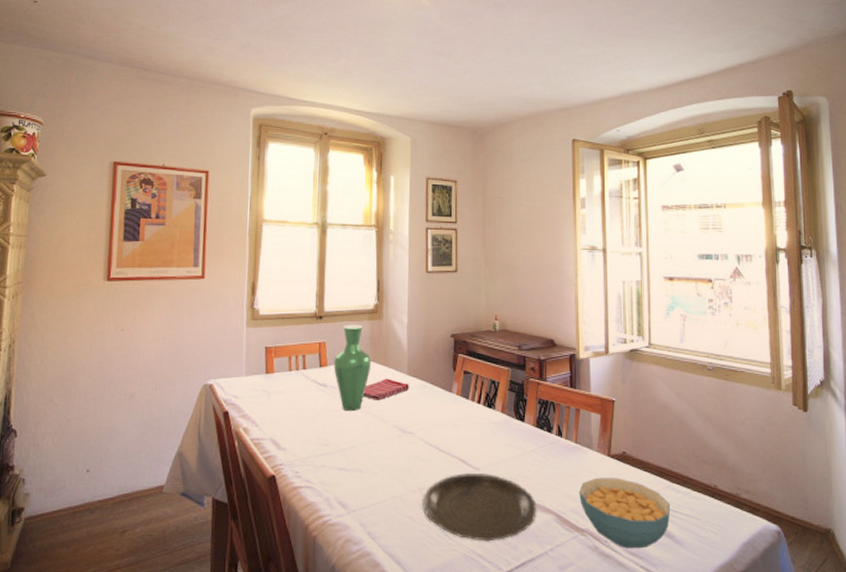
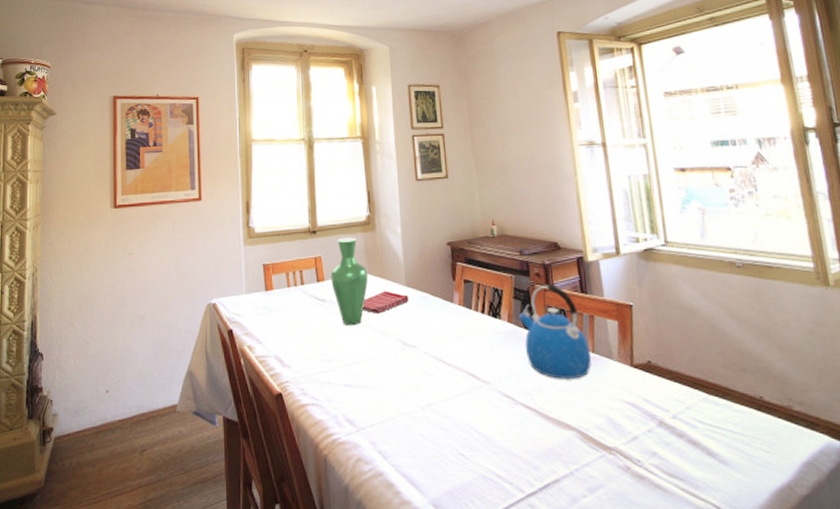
plate: present [422,473,537,542] -> none [432,388,557,461]
kettle: none [511,379,574,467] -> present [518,284,592,379]
cereal bowl: present [579,477,671,549] -> none [602,390,711,469]

